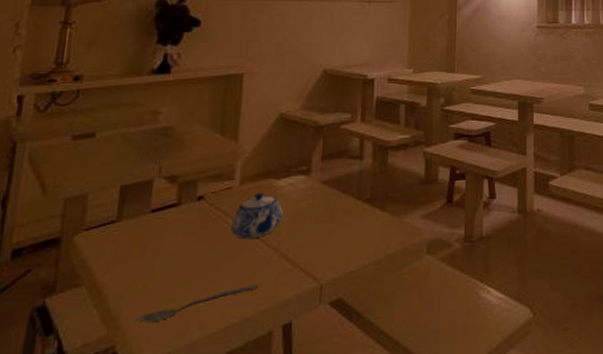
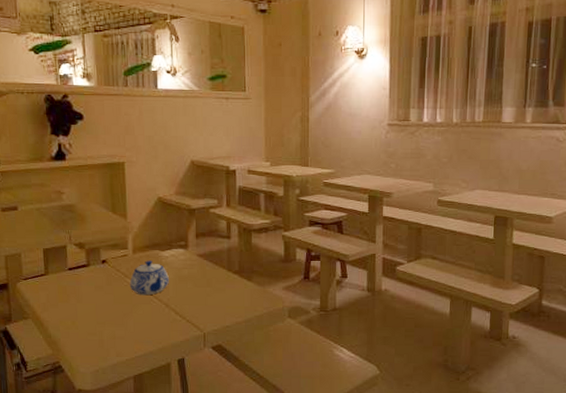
spoon: present [135,283,259,324] -> none [70,328,157,349]

